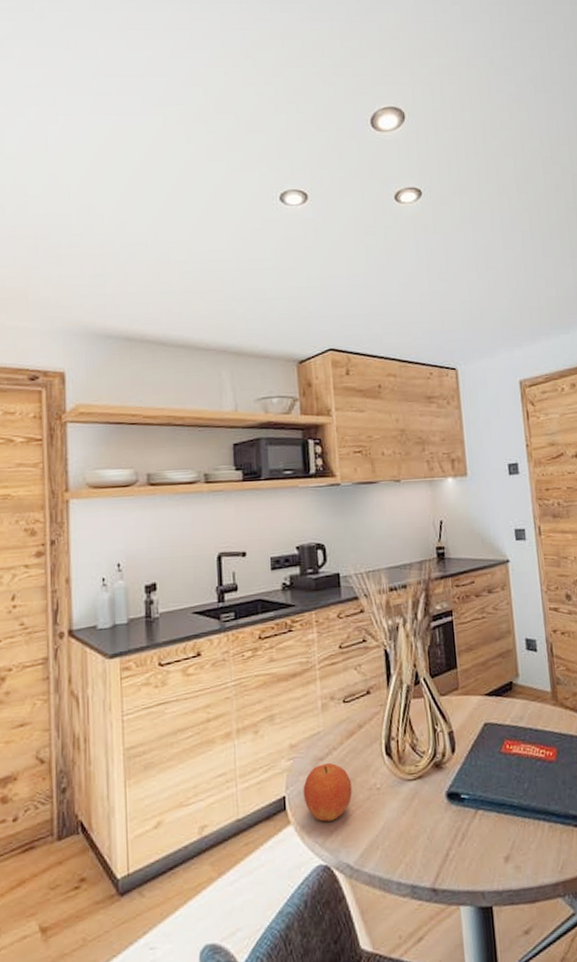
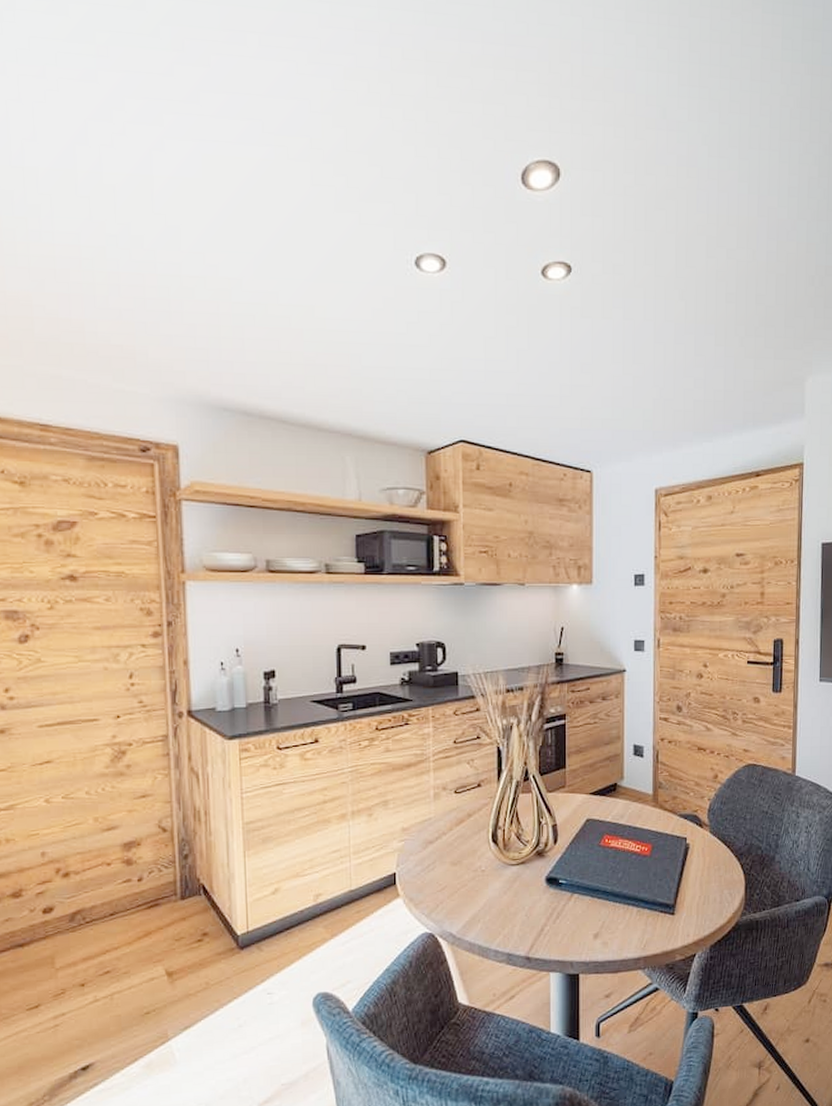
fruit: present [303,763,352,822] -> none [413,846,459,896]

